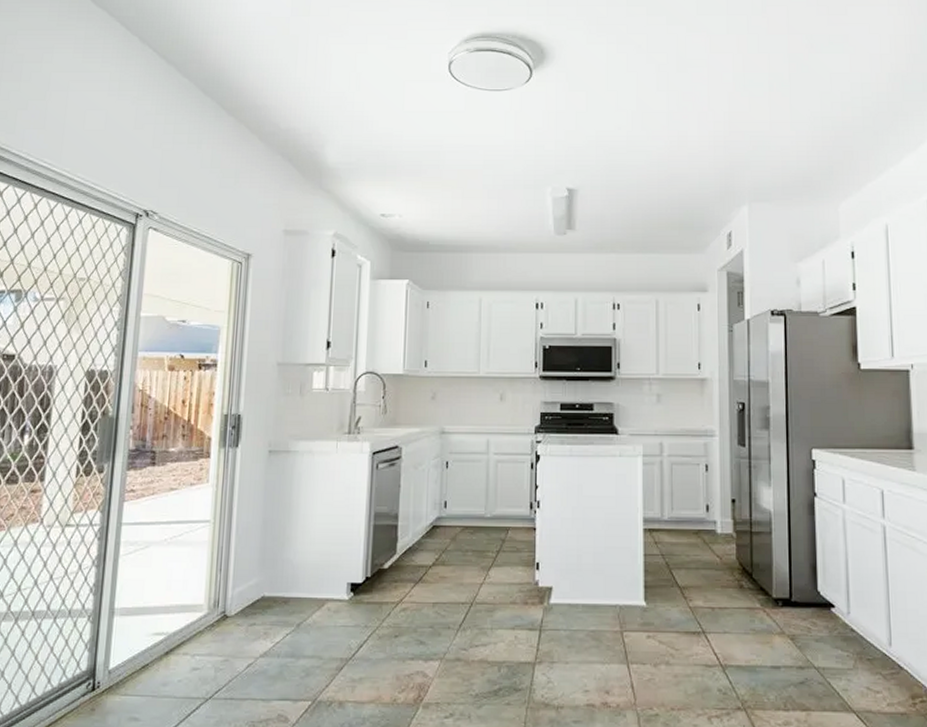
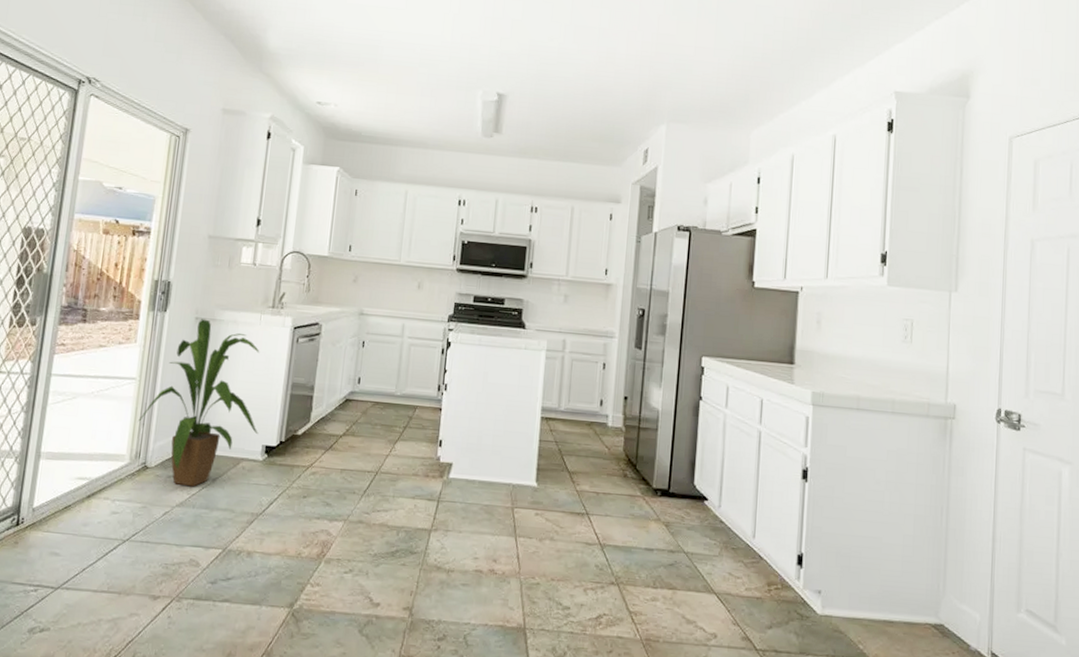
house plant: none [215,451,342,634] -> present [138,319,260,487]

